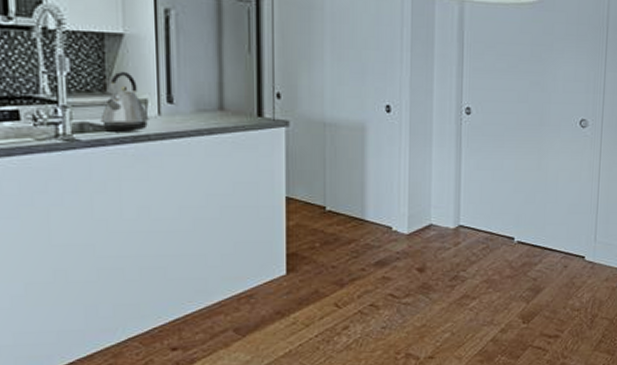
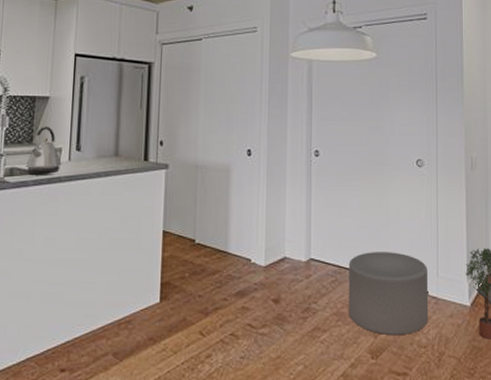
pouf: none [499,217,586,301] -> present [348,252,429,336]

